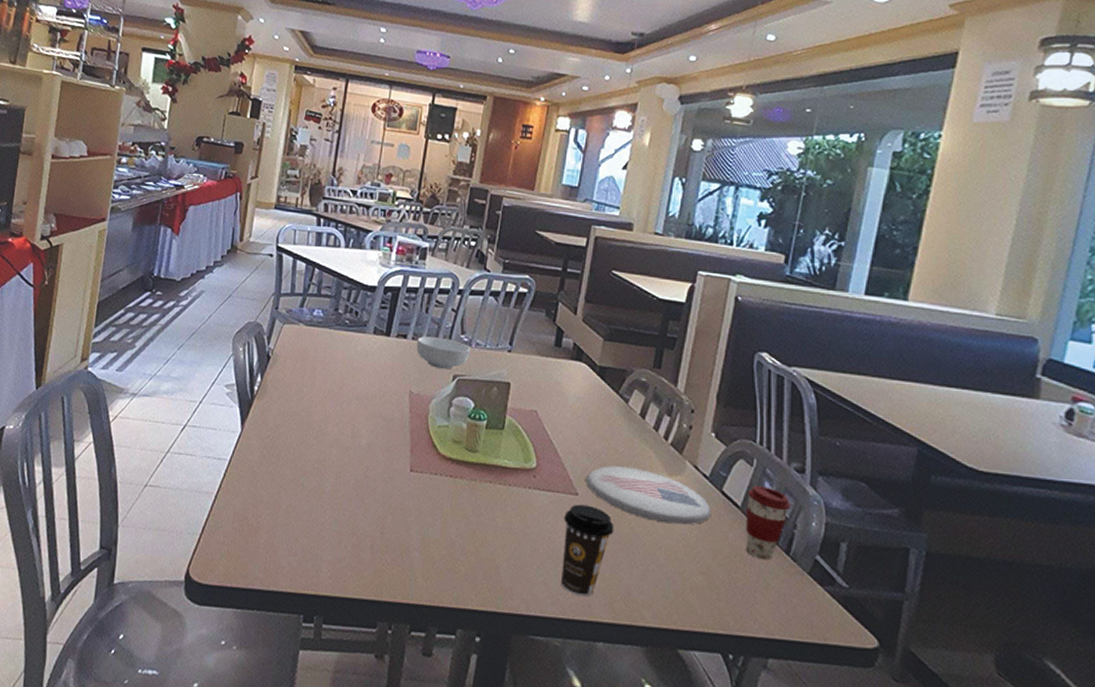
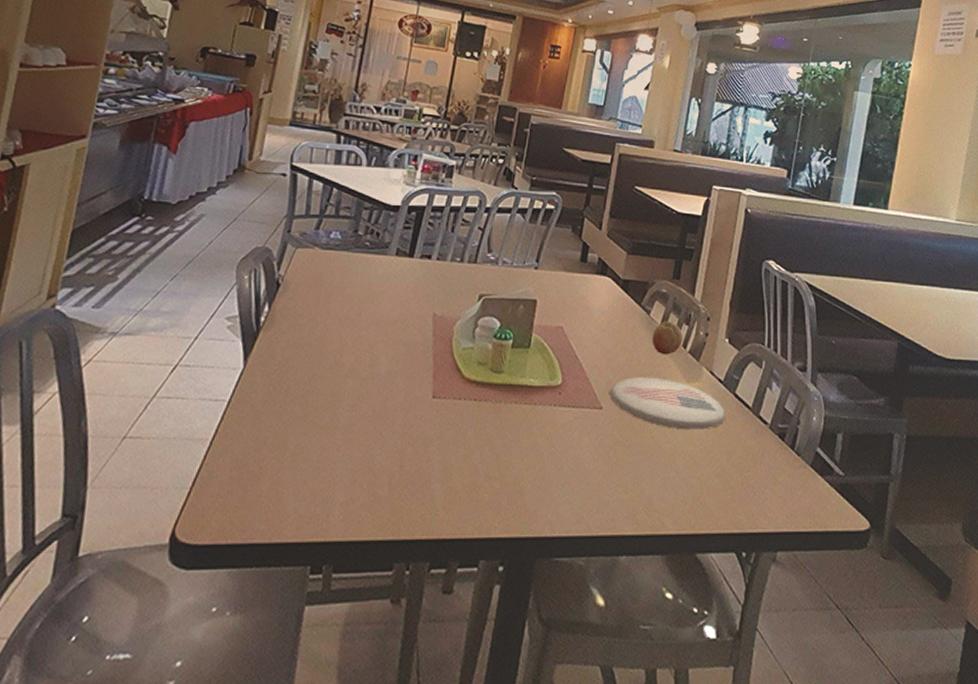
cereal bowl: present [416,336,471,370] -> none [441,256,497,290]
coffee cup: present [561,504,614,597] -> none [586,418,637,511]
fruit: none [630,411,664,446] -> present [652,321,683,355]
coffee cup: present [746,486,792,560] -> none [756,386,796,457]

